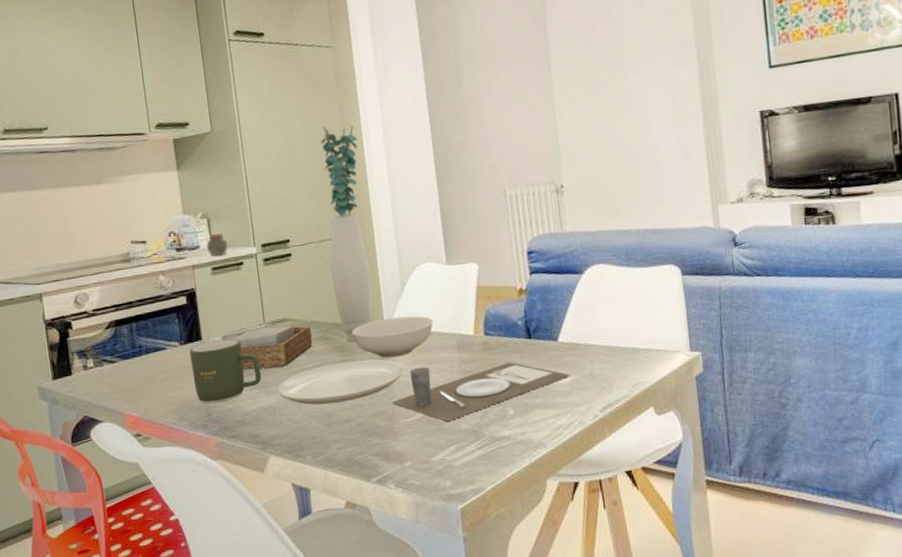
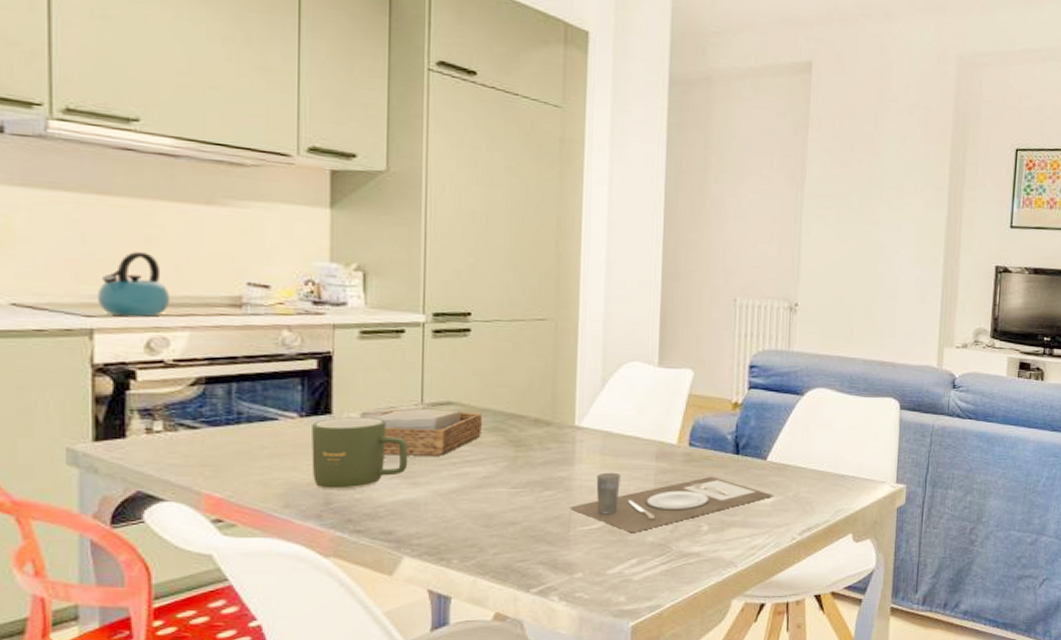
kettle: none [40,229,85,281] -> present [97,252,171,317]
jar: present [207,233,228,257] -> none [358,291,387,318]
plate: present [277,359,404,405] -> none [426,458,590,504]
vase: present [320,125,372,343] -> none [518,193,576,438]
bowl: present [351,316,433,358] -> none [533,416,633,459]

